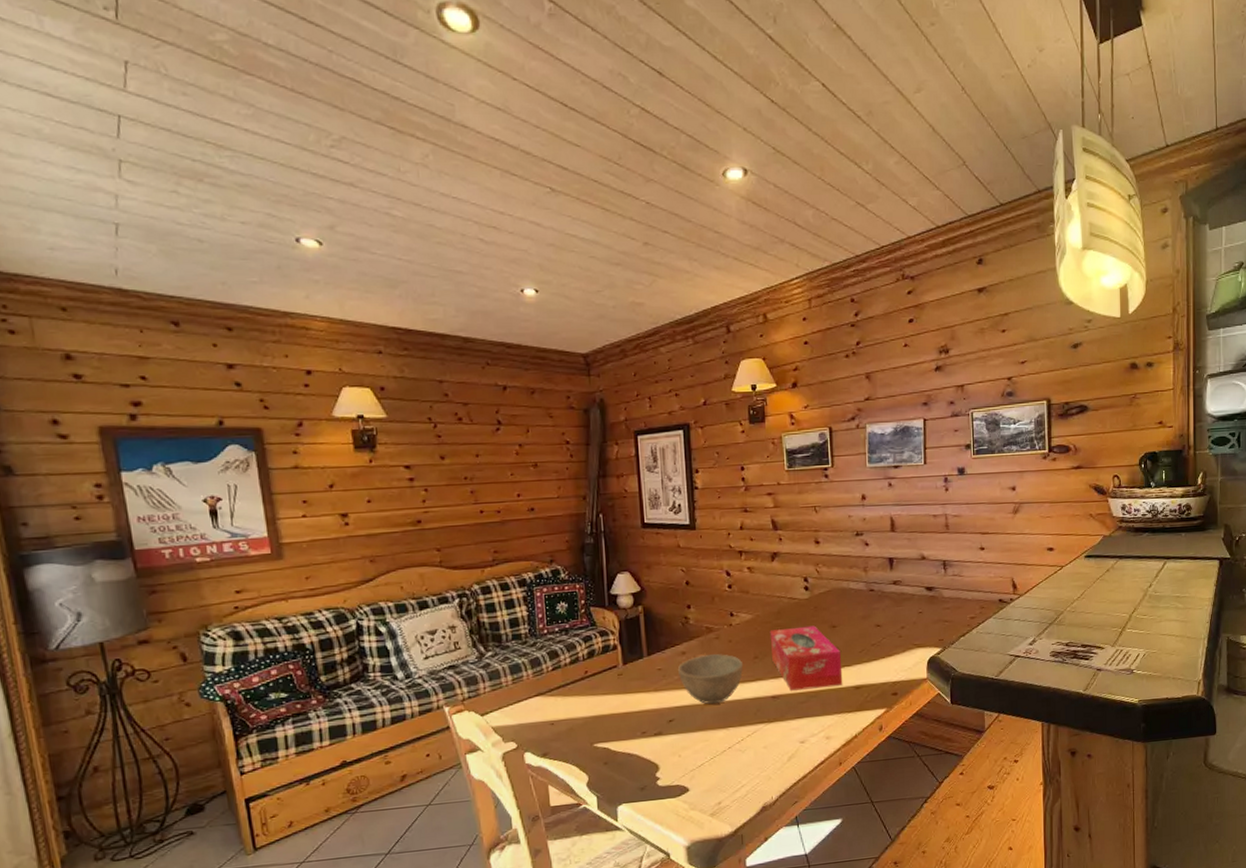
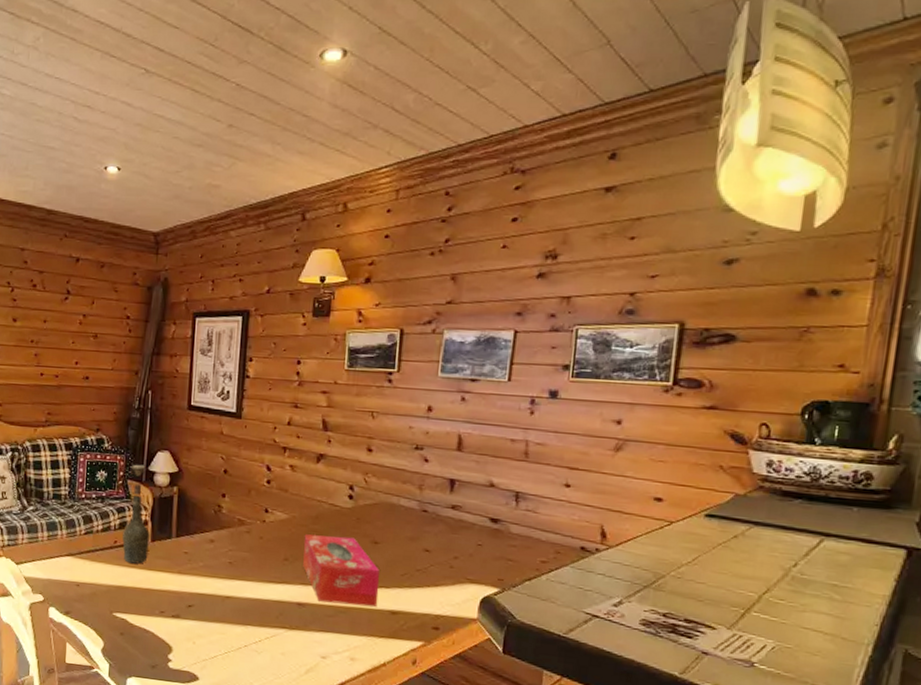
bottle: none [591,589,622,691] -> present [122,464,150,564]
bowl: present [677,654,743,705] -> none [203,547,271,599]

